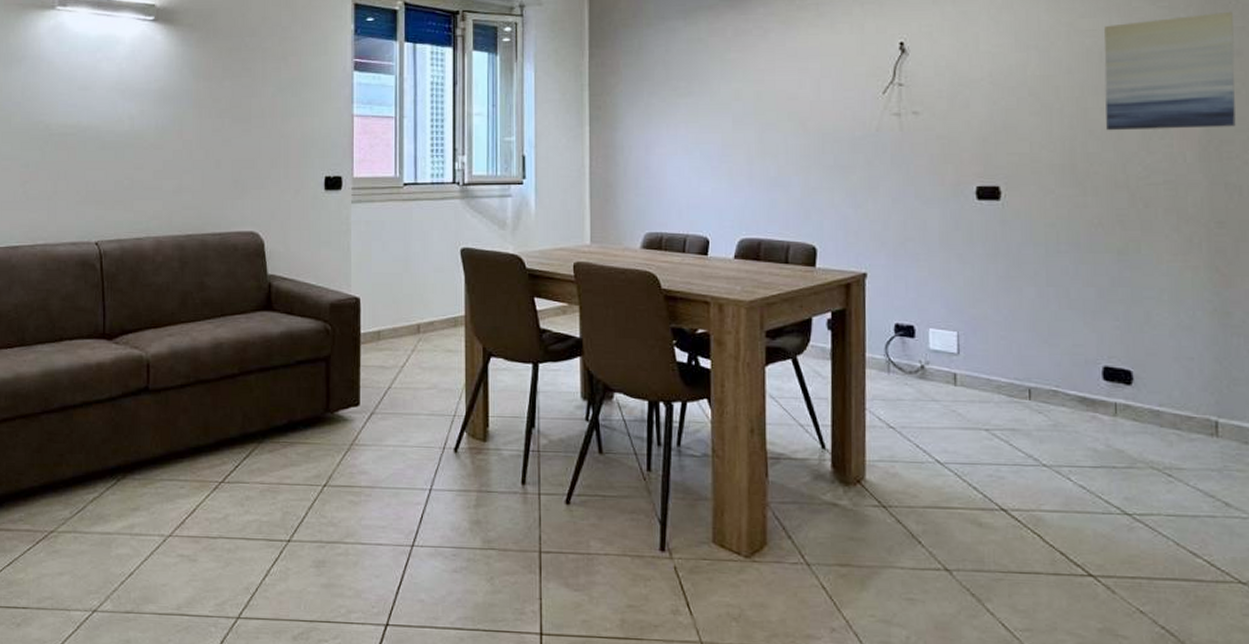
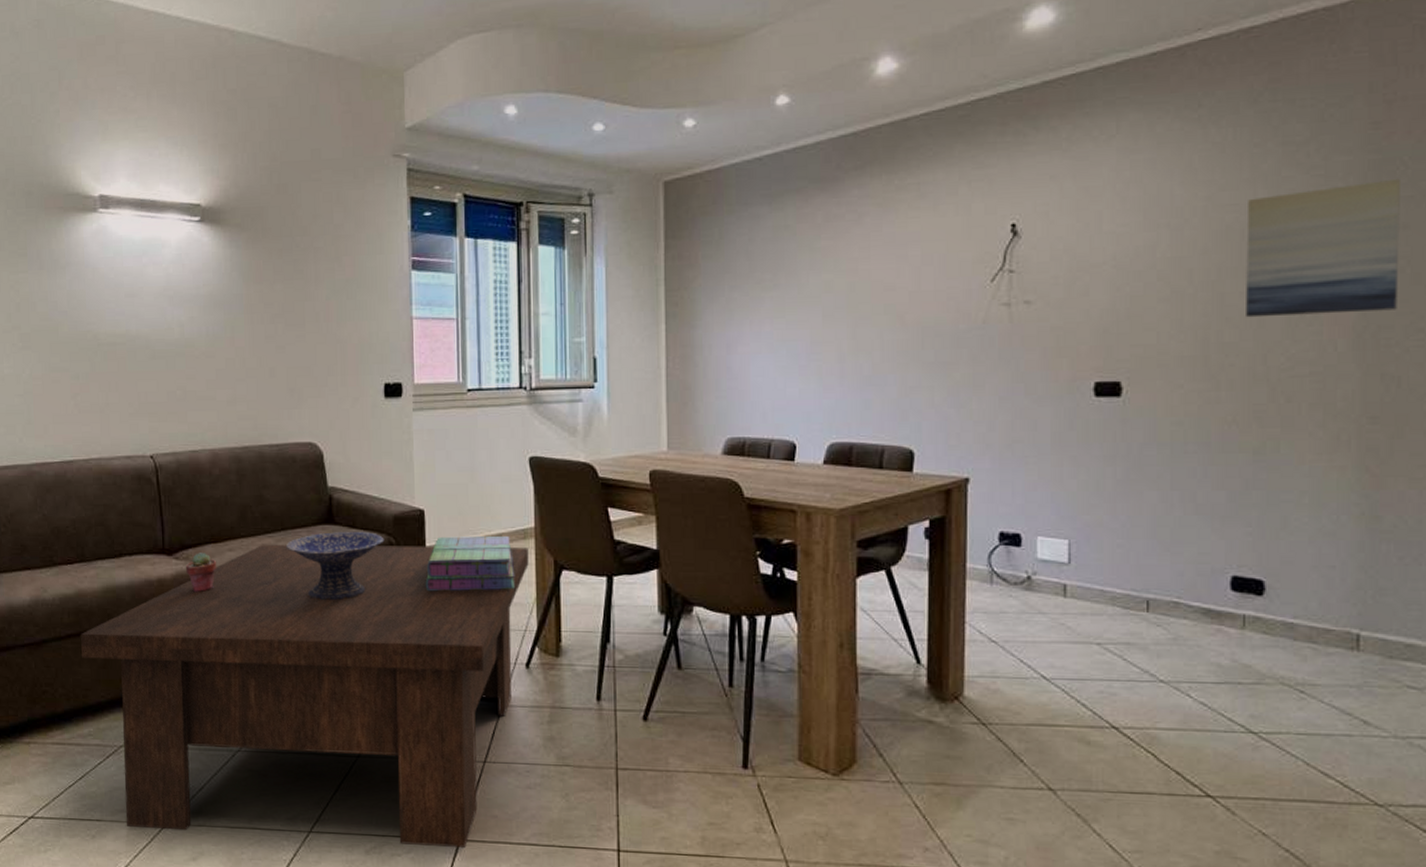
coffee table: none [17,329,459,632] -> present [81,544,529,848]
potted succulent: none [125,338,156,377] -> present [185,553,217,593]
decorative bowl: none [224,318,321,386] -> present [285,532,384,601]
stack of books: none [359,323,446,378] -> present [425,535,515,592]

